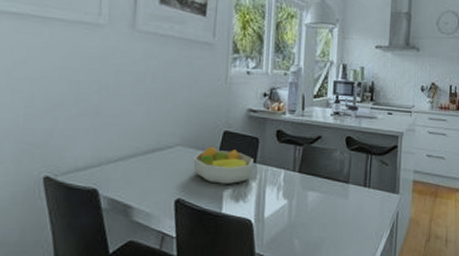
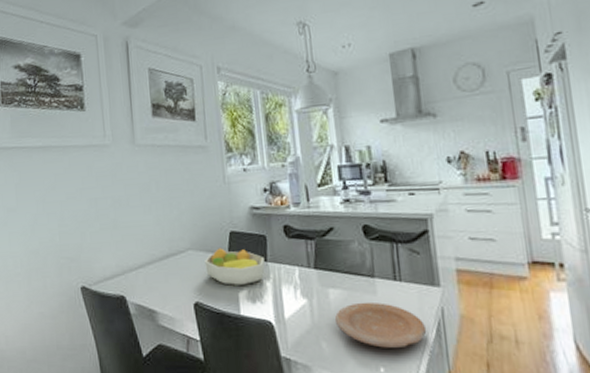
plate: none [309,204,383,245] -> present [334,302,427,348]

